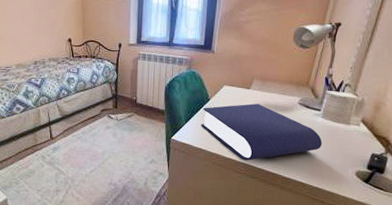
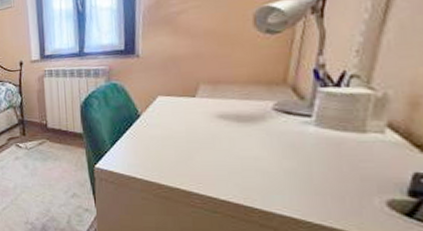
book: present [201,103,323,161] -> none [132,115,321,190]

